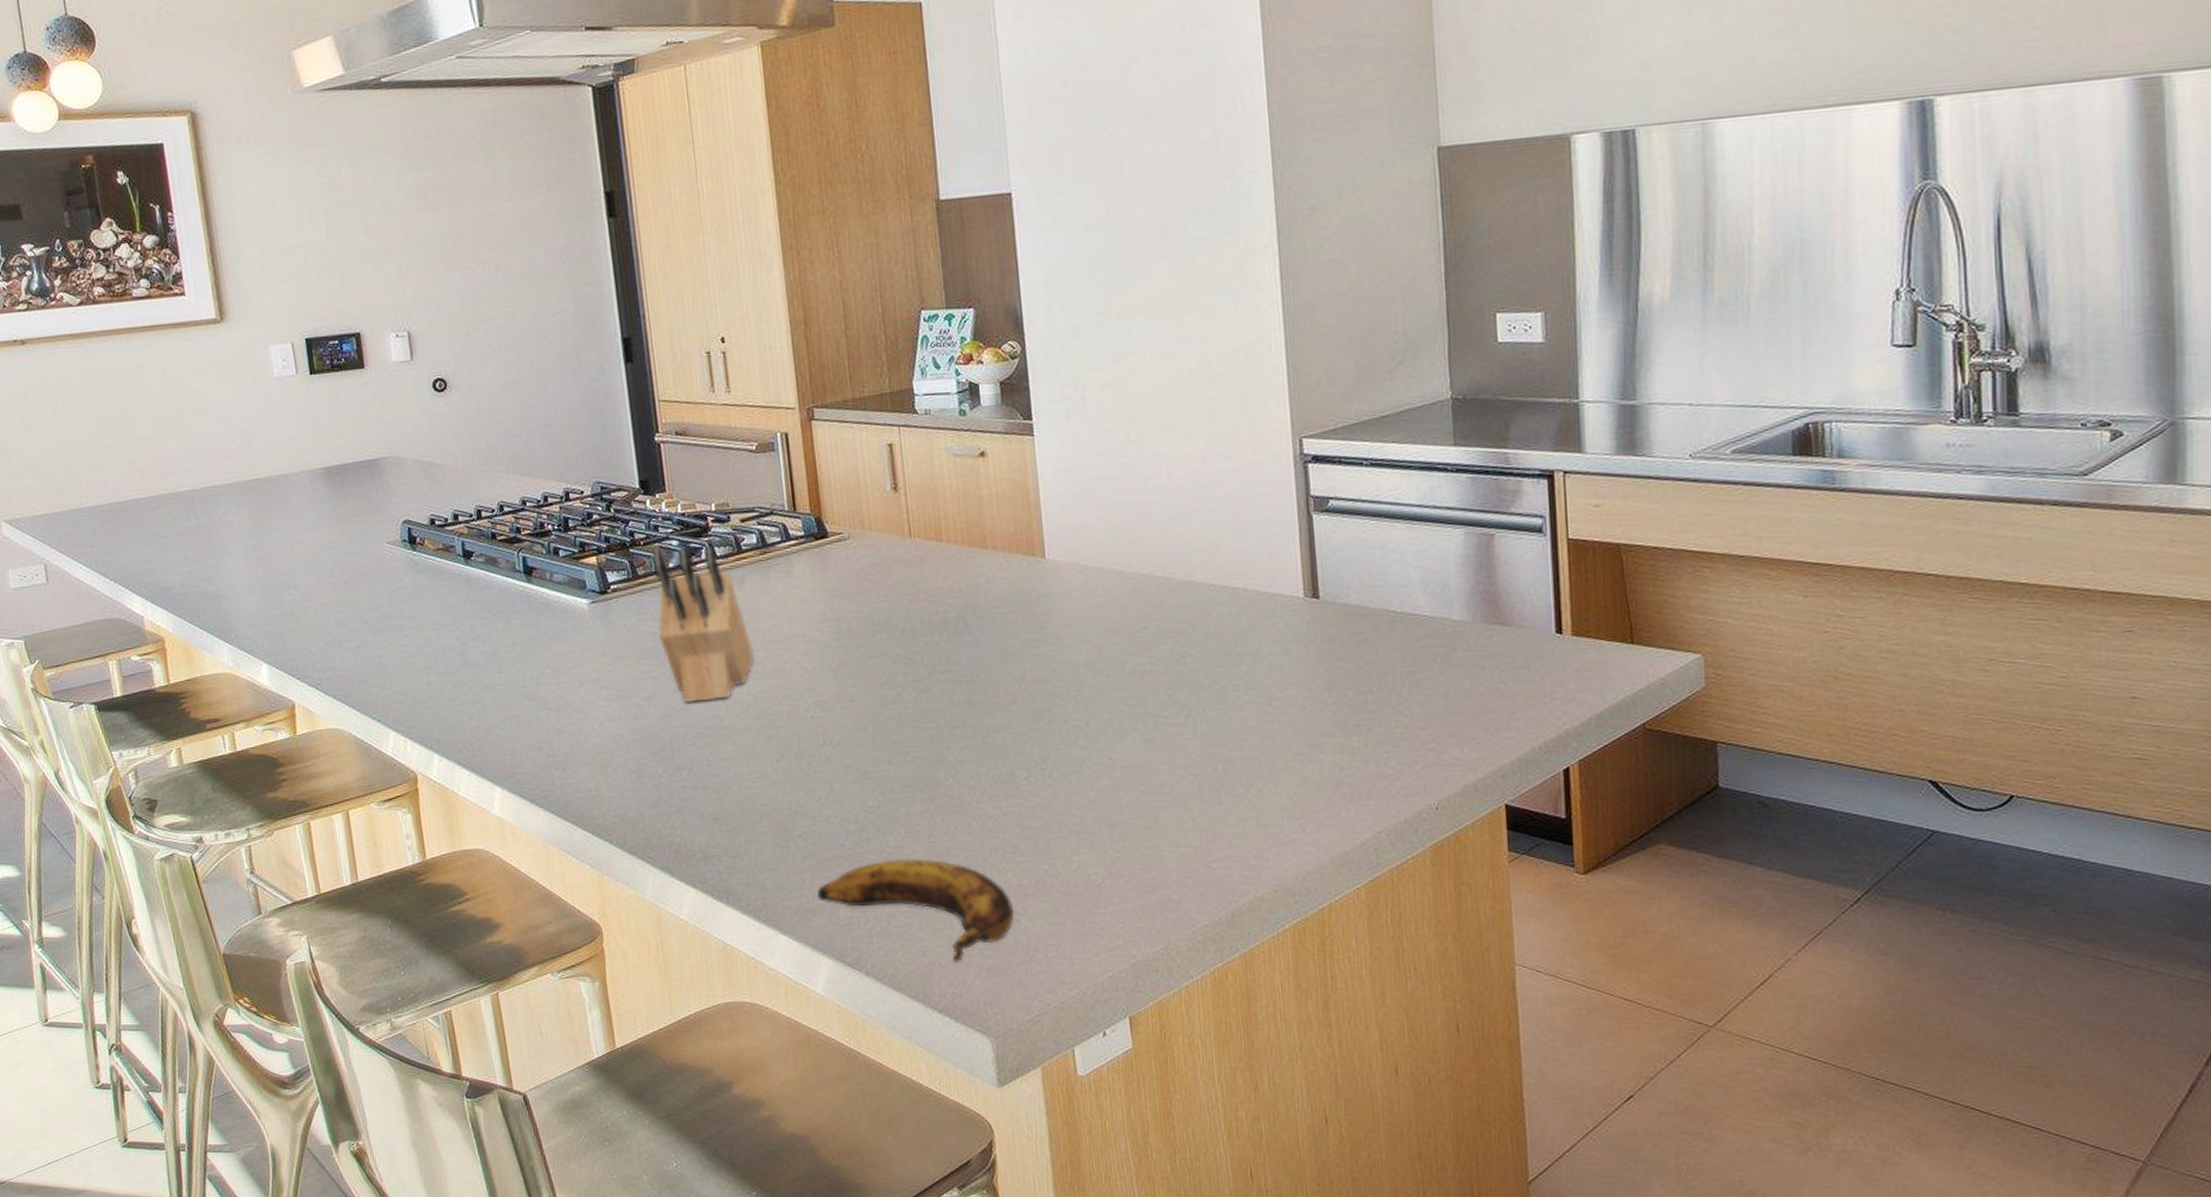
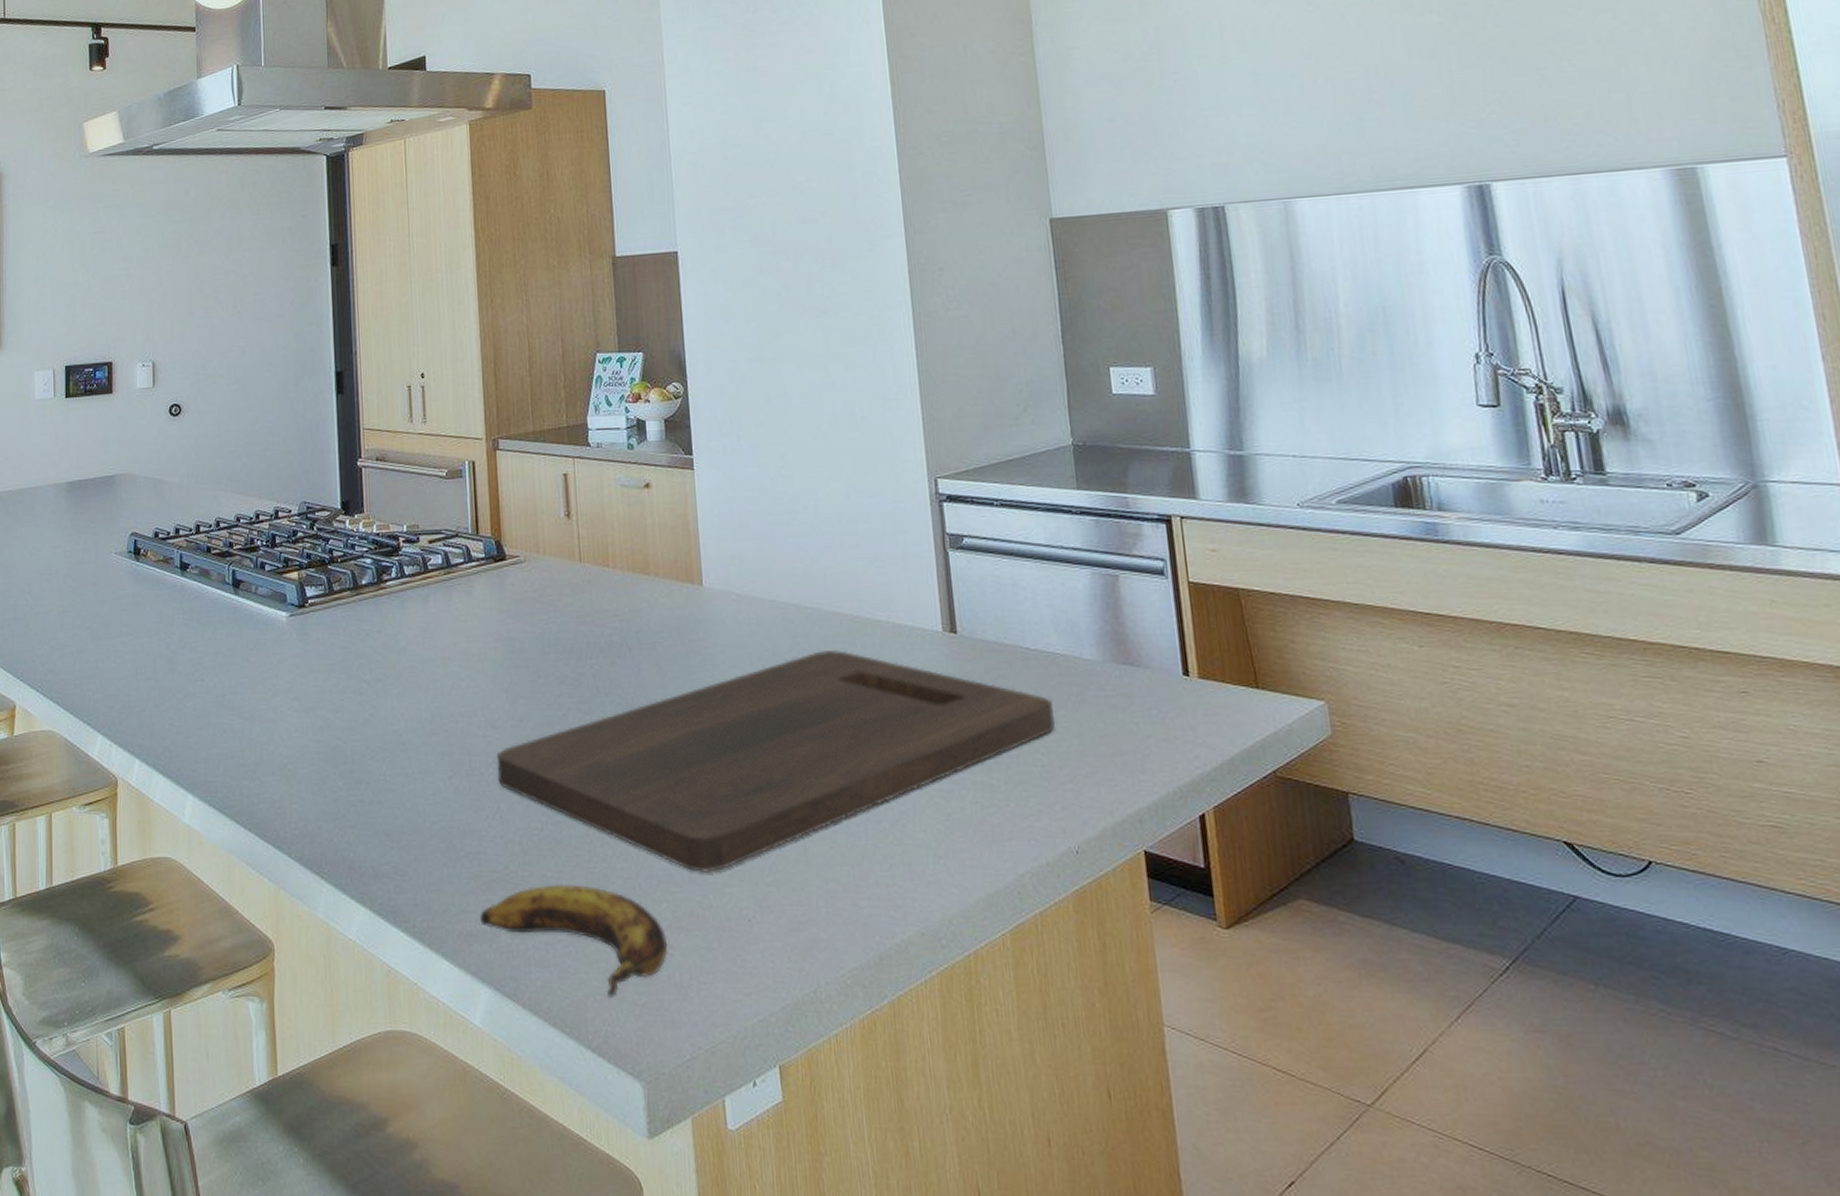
knife block: present [652,546,755,704] -> none [347,565,434,718]
cutting board: none [827,619,1419,842] -> present [496,650,1055,872]

